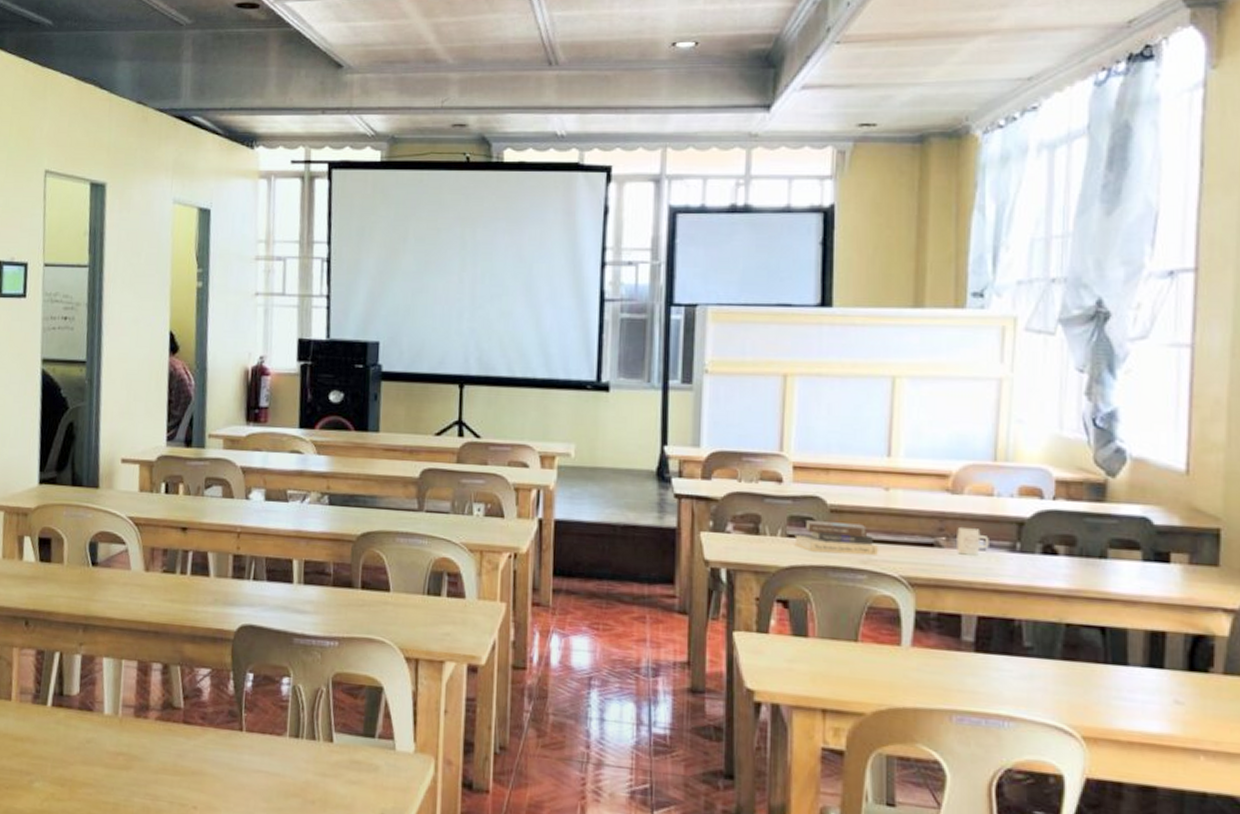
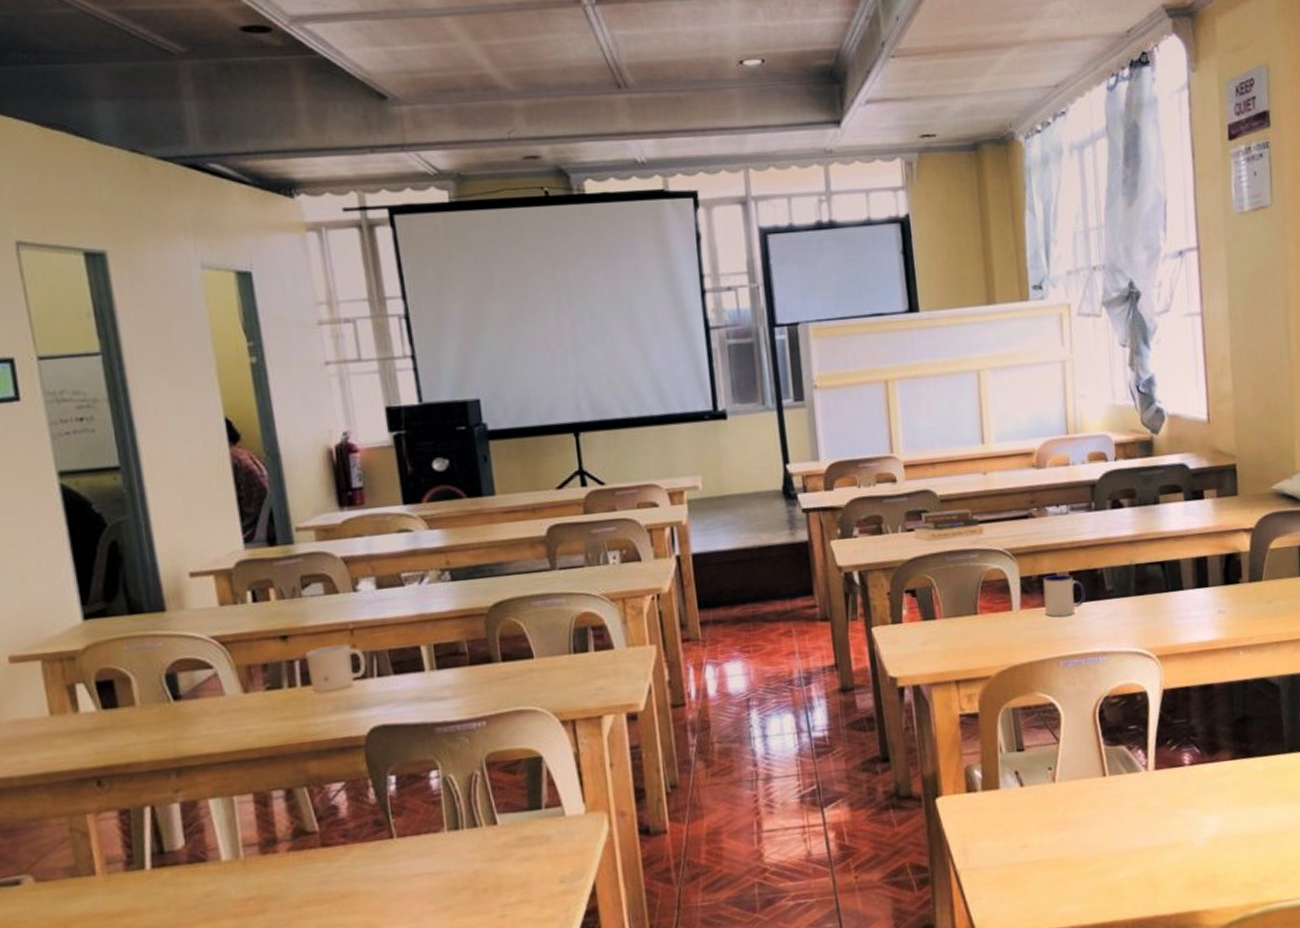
mug: none [197,543,246,586] -> present [304,643,367,694]
mug: none [940,615,996,666] -> present [1042,574,1086,617]
mug: present [957,527,989,556] -> none [1044,496,1071,521]

